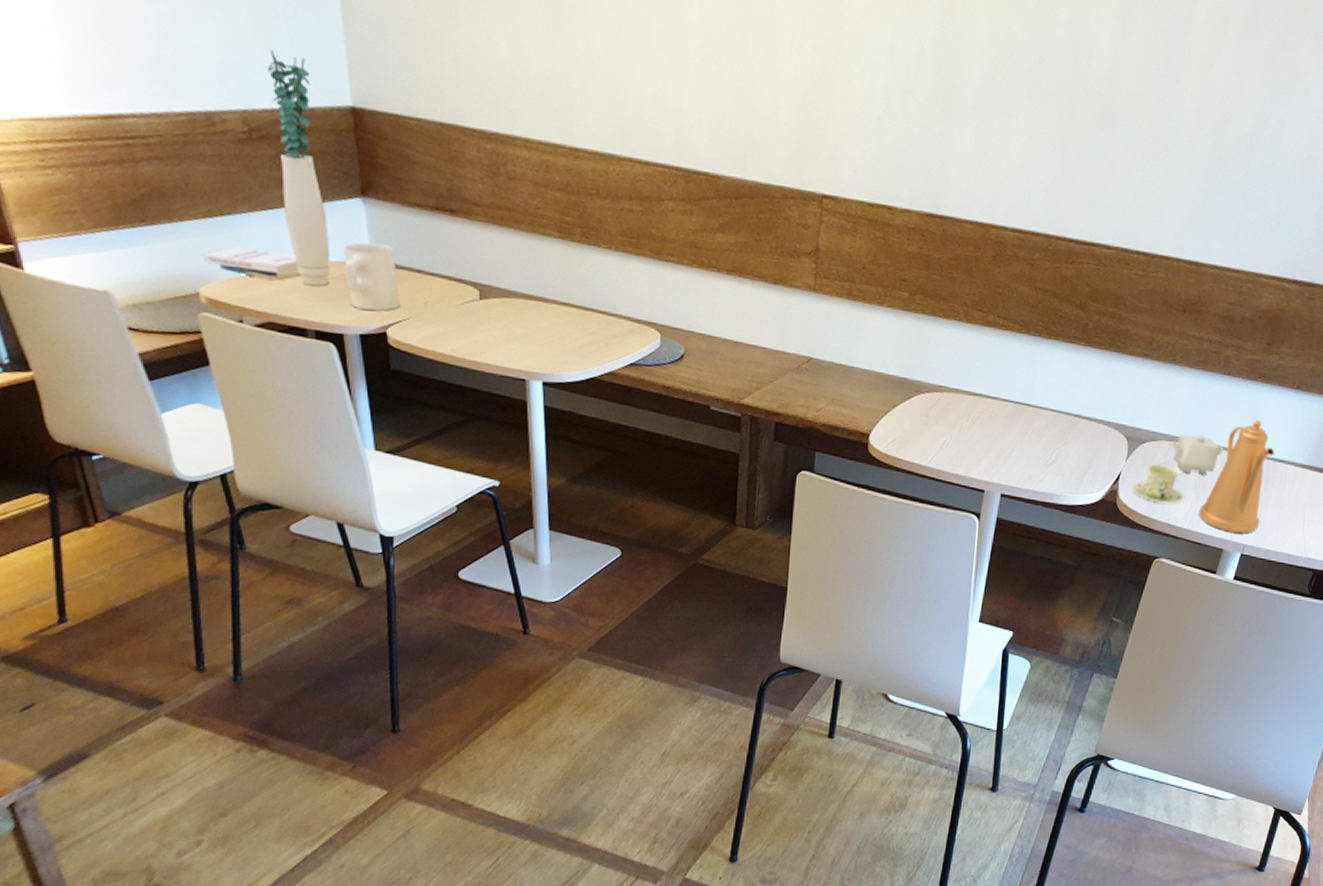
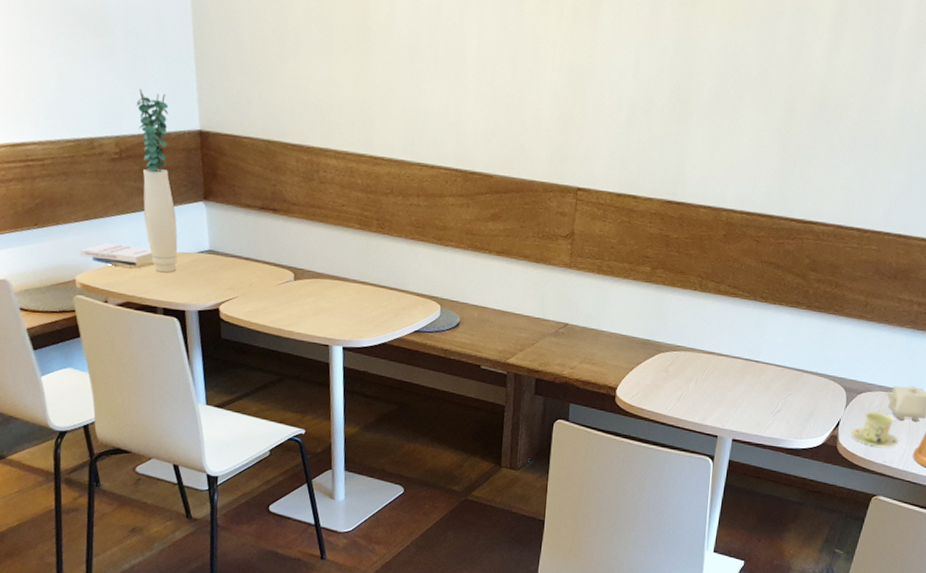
cup: present [344,242,400,311] -> none [188,236,231,292]

